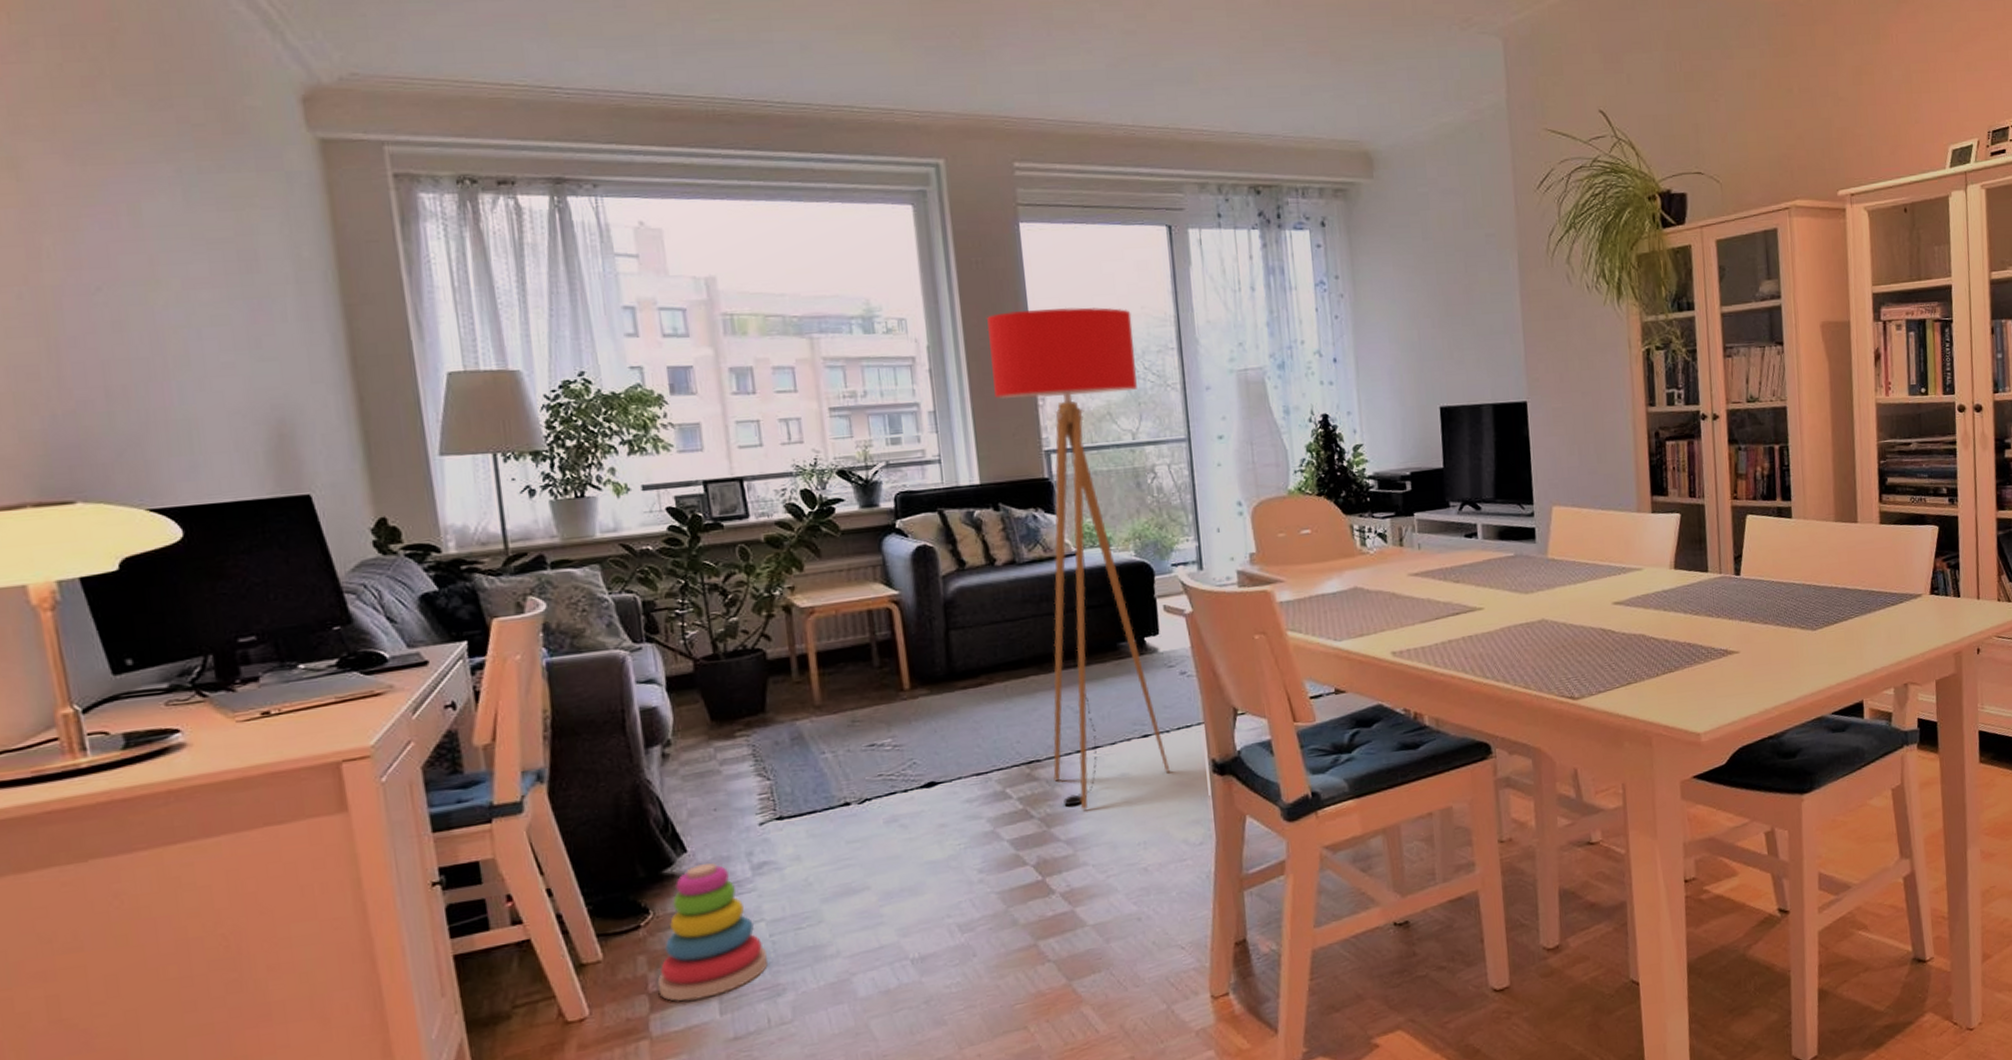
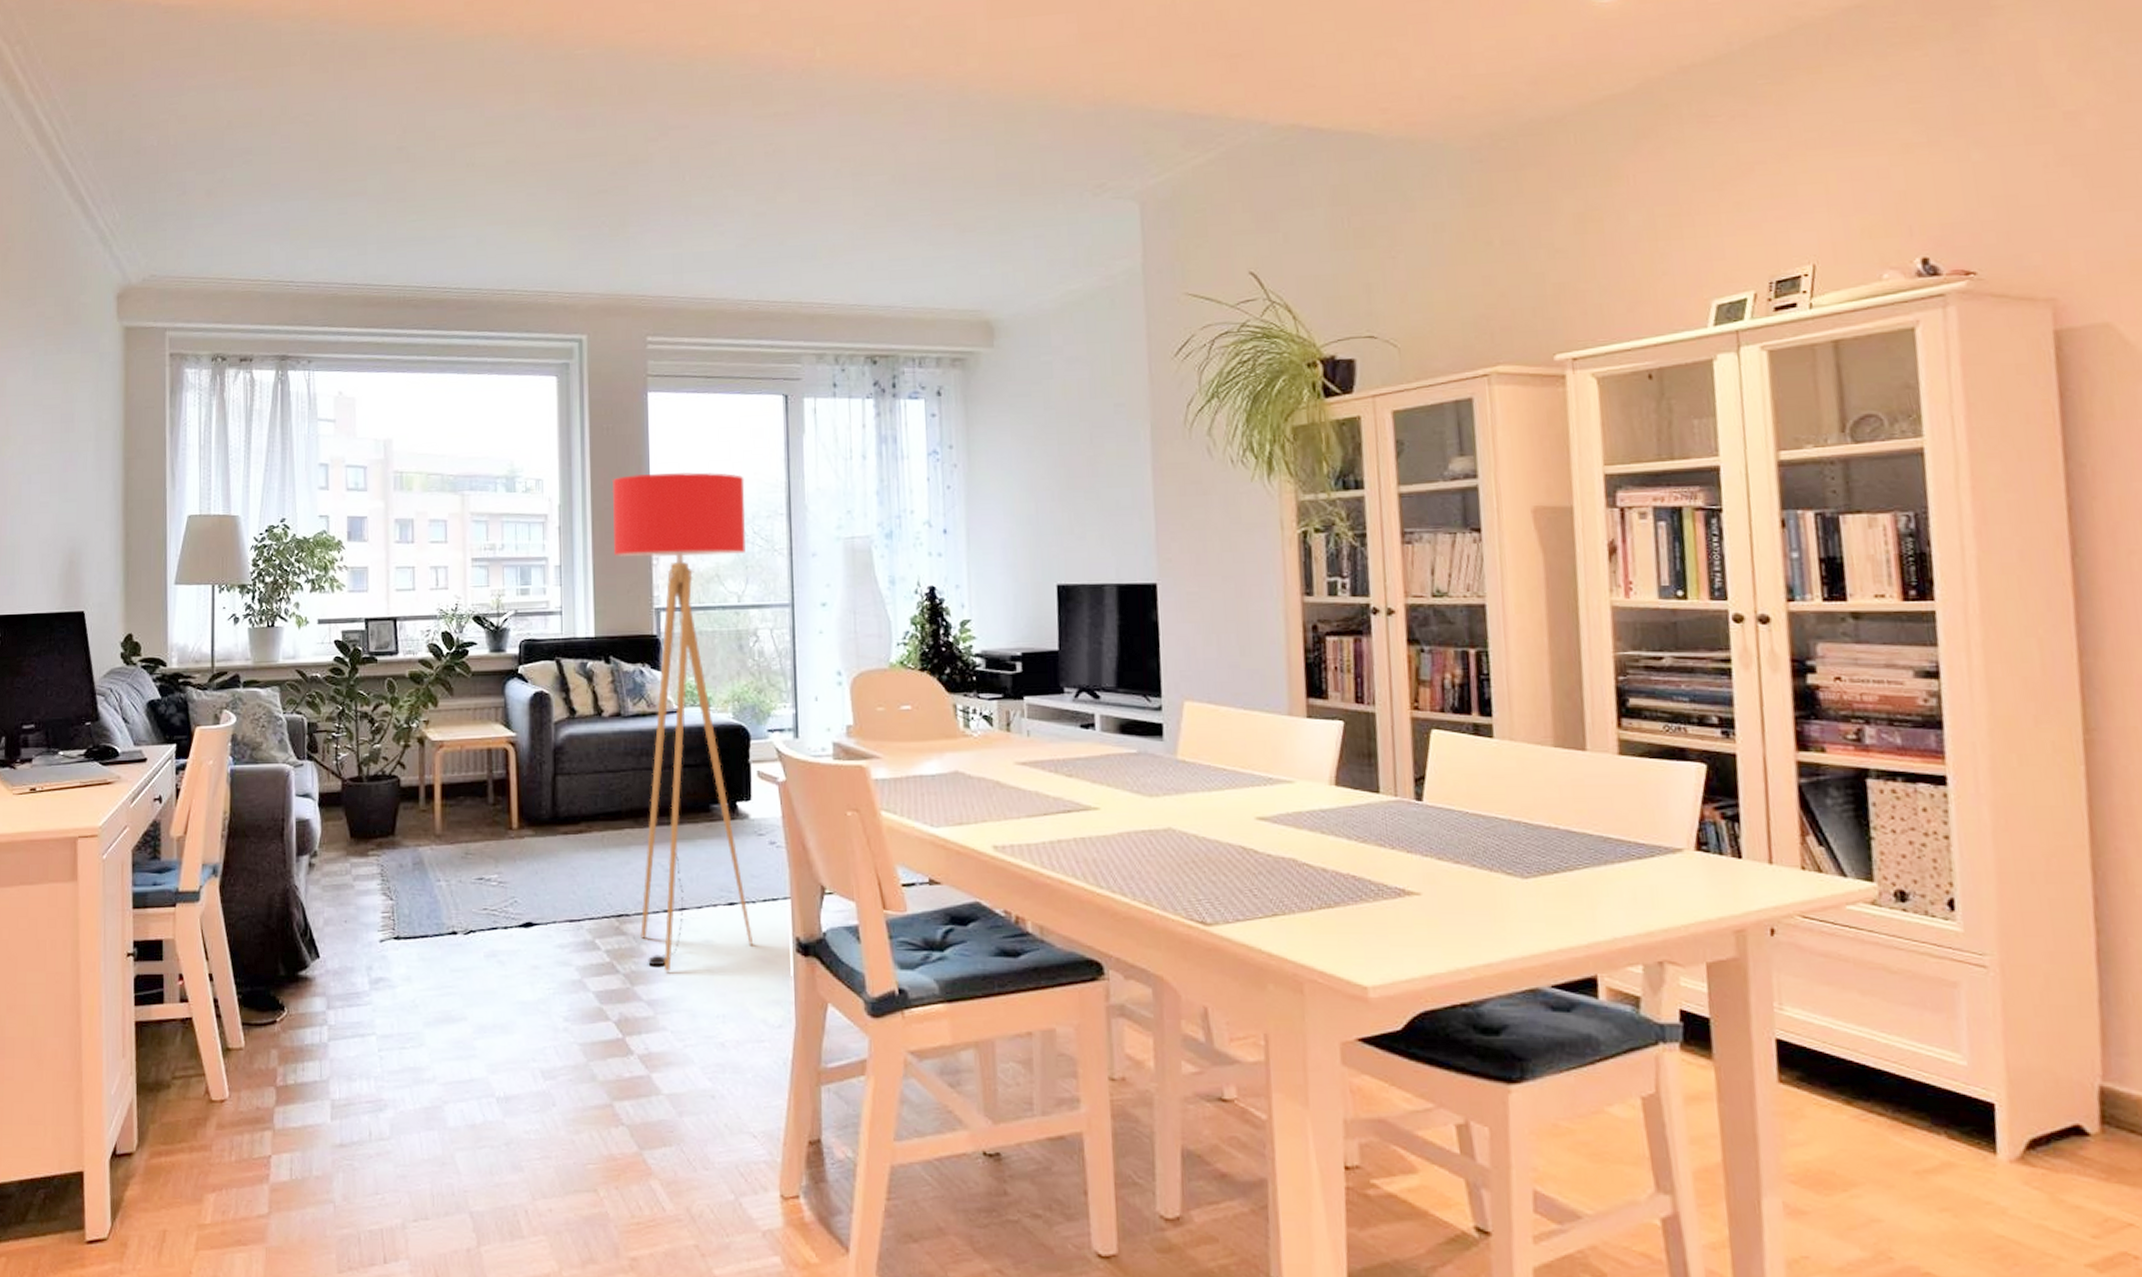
stacking toy: present [657,863,769,1002] -> none [284,970,375,1101]

